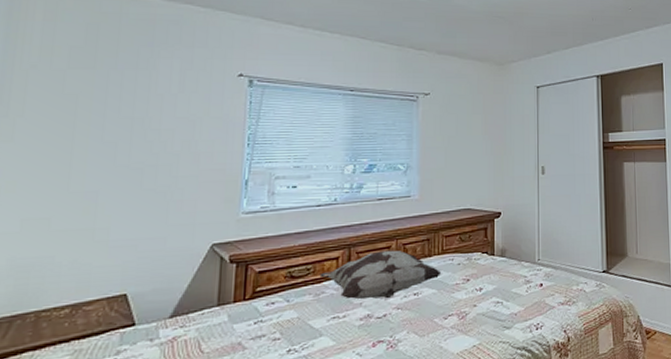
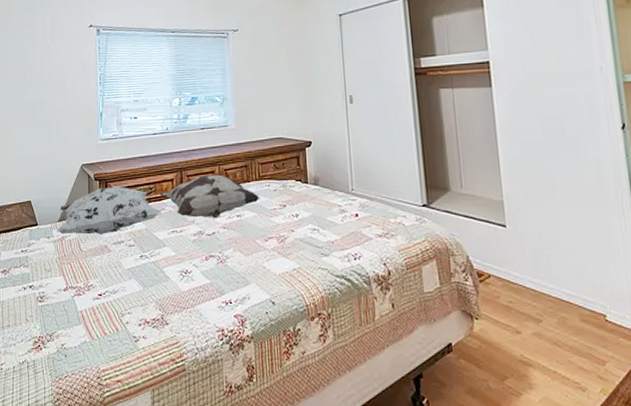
decorative pillow: none [165,269,318,335] -> present [57,187,160,235]

